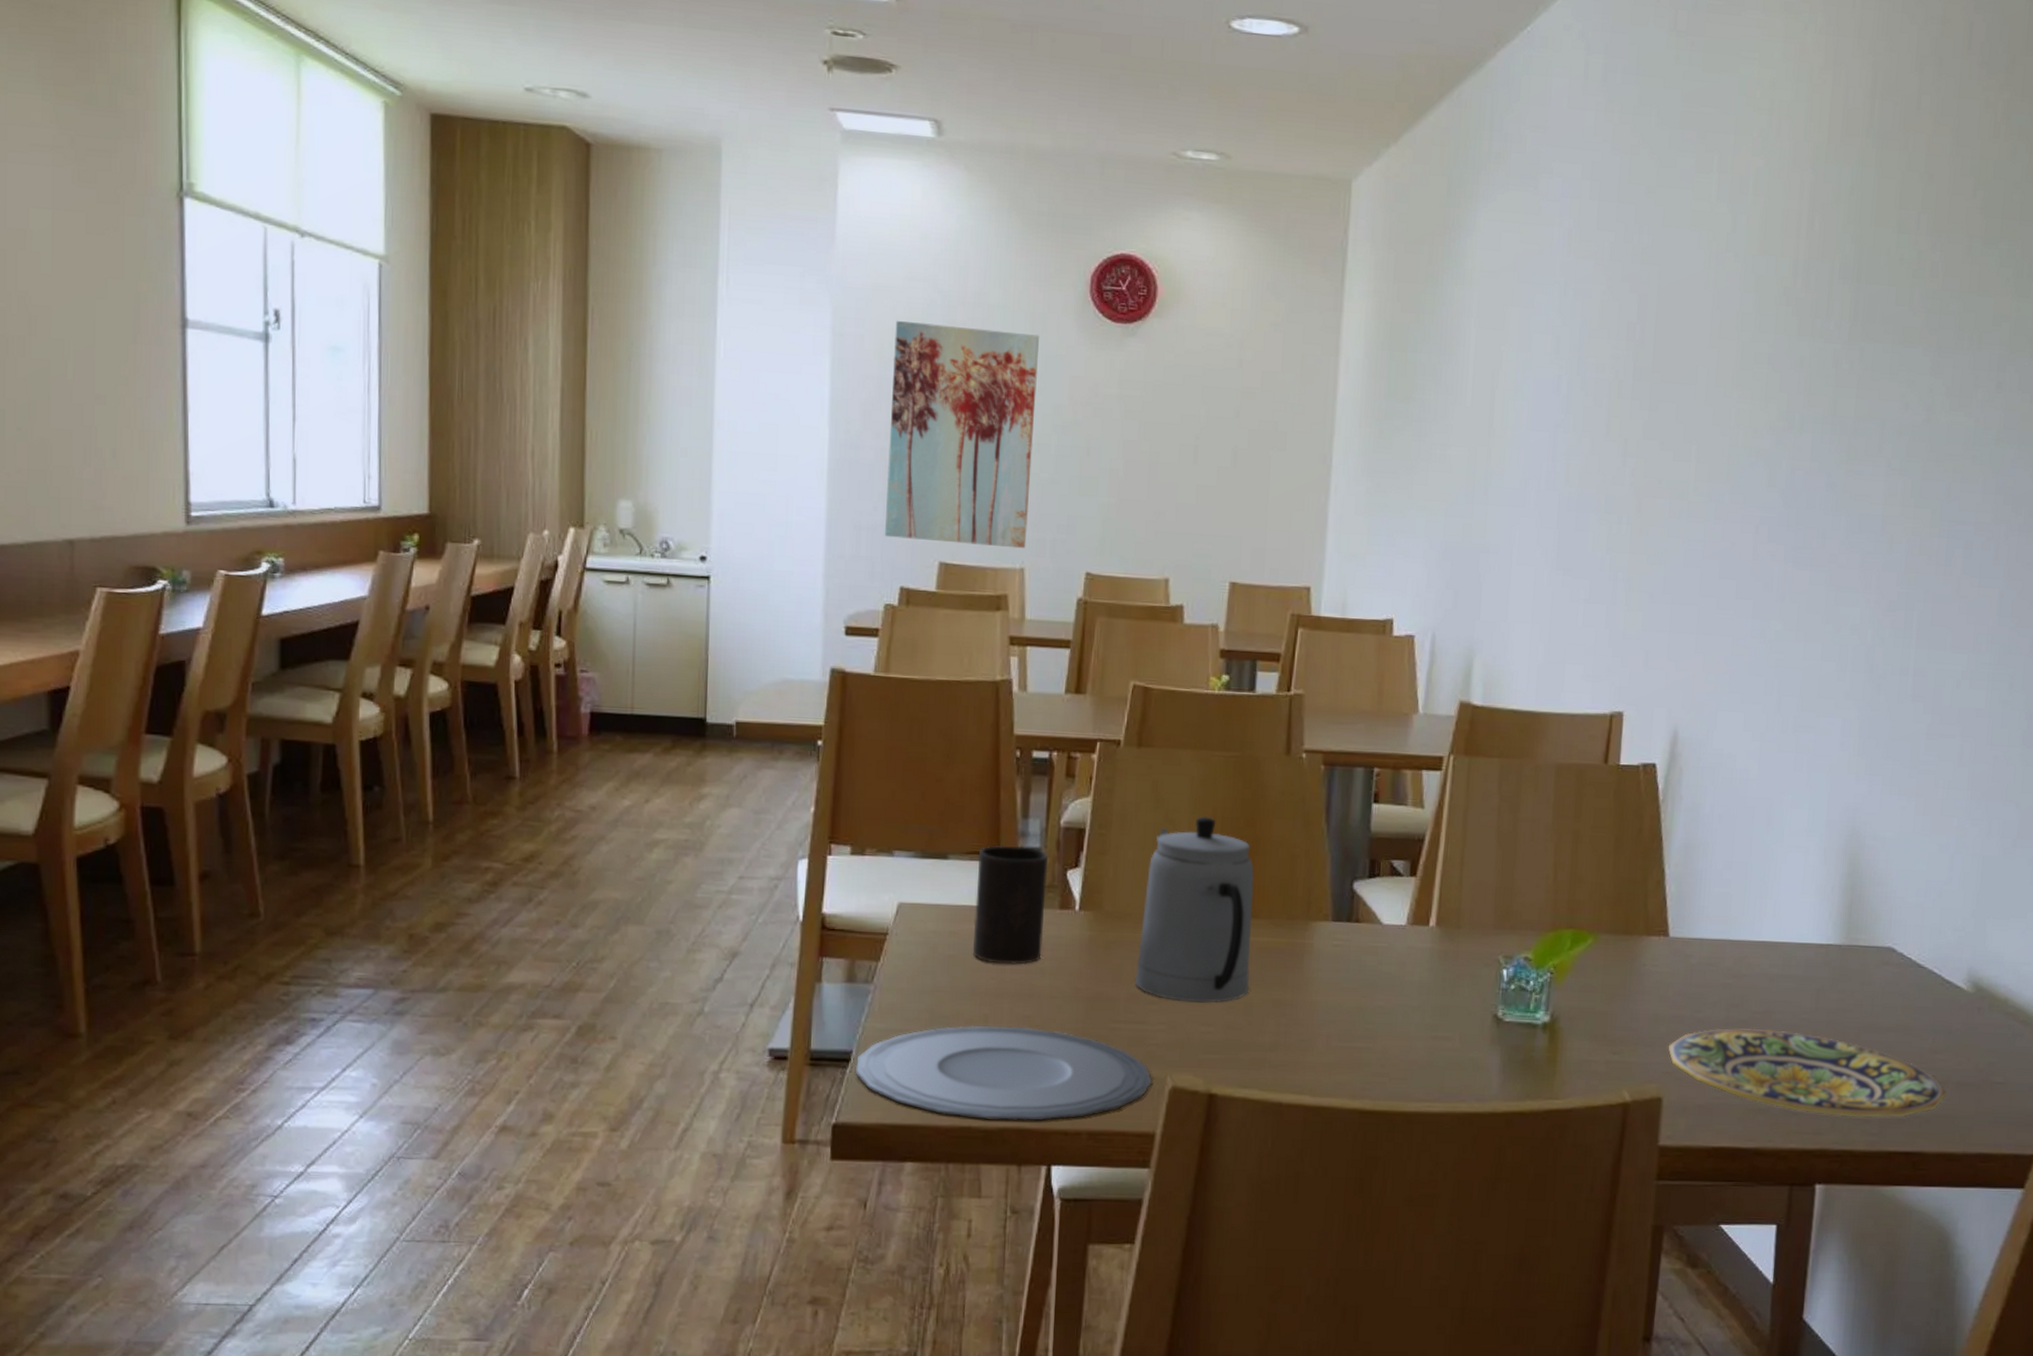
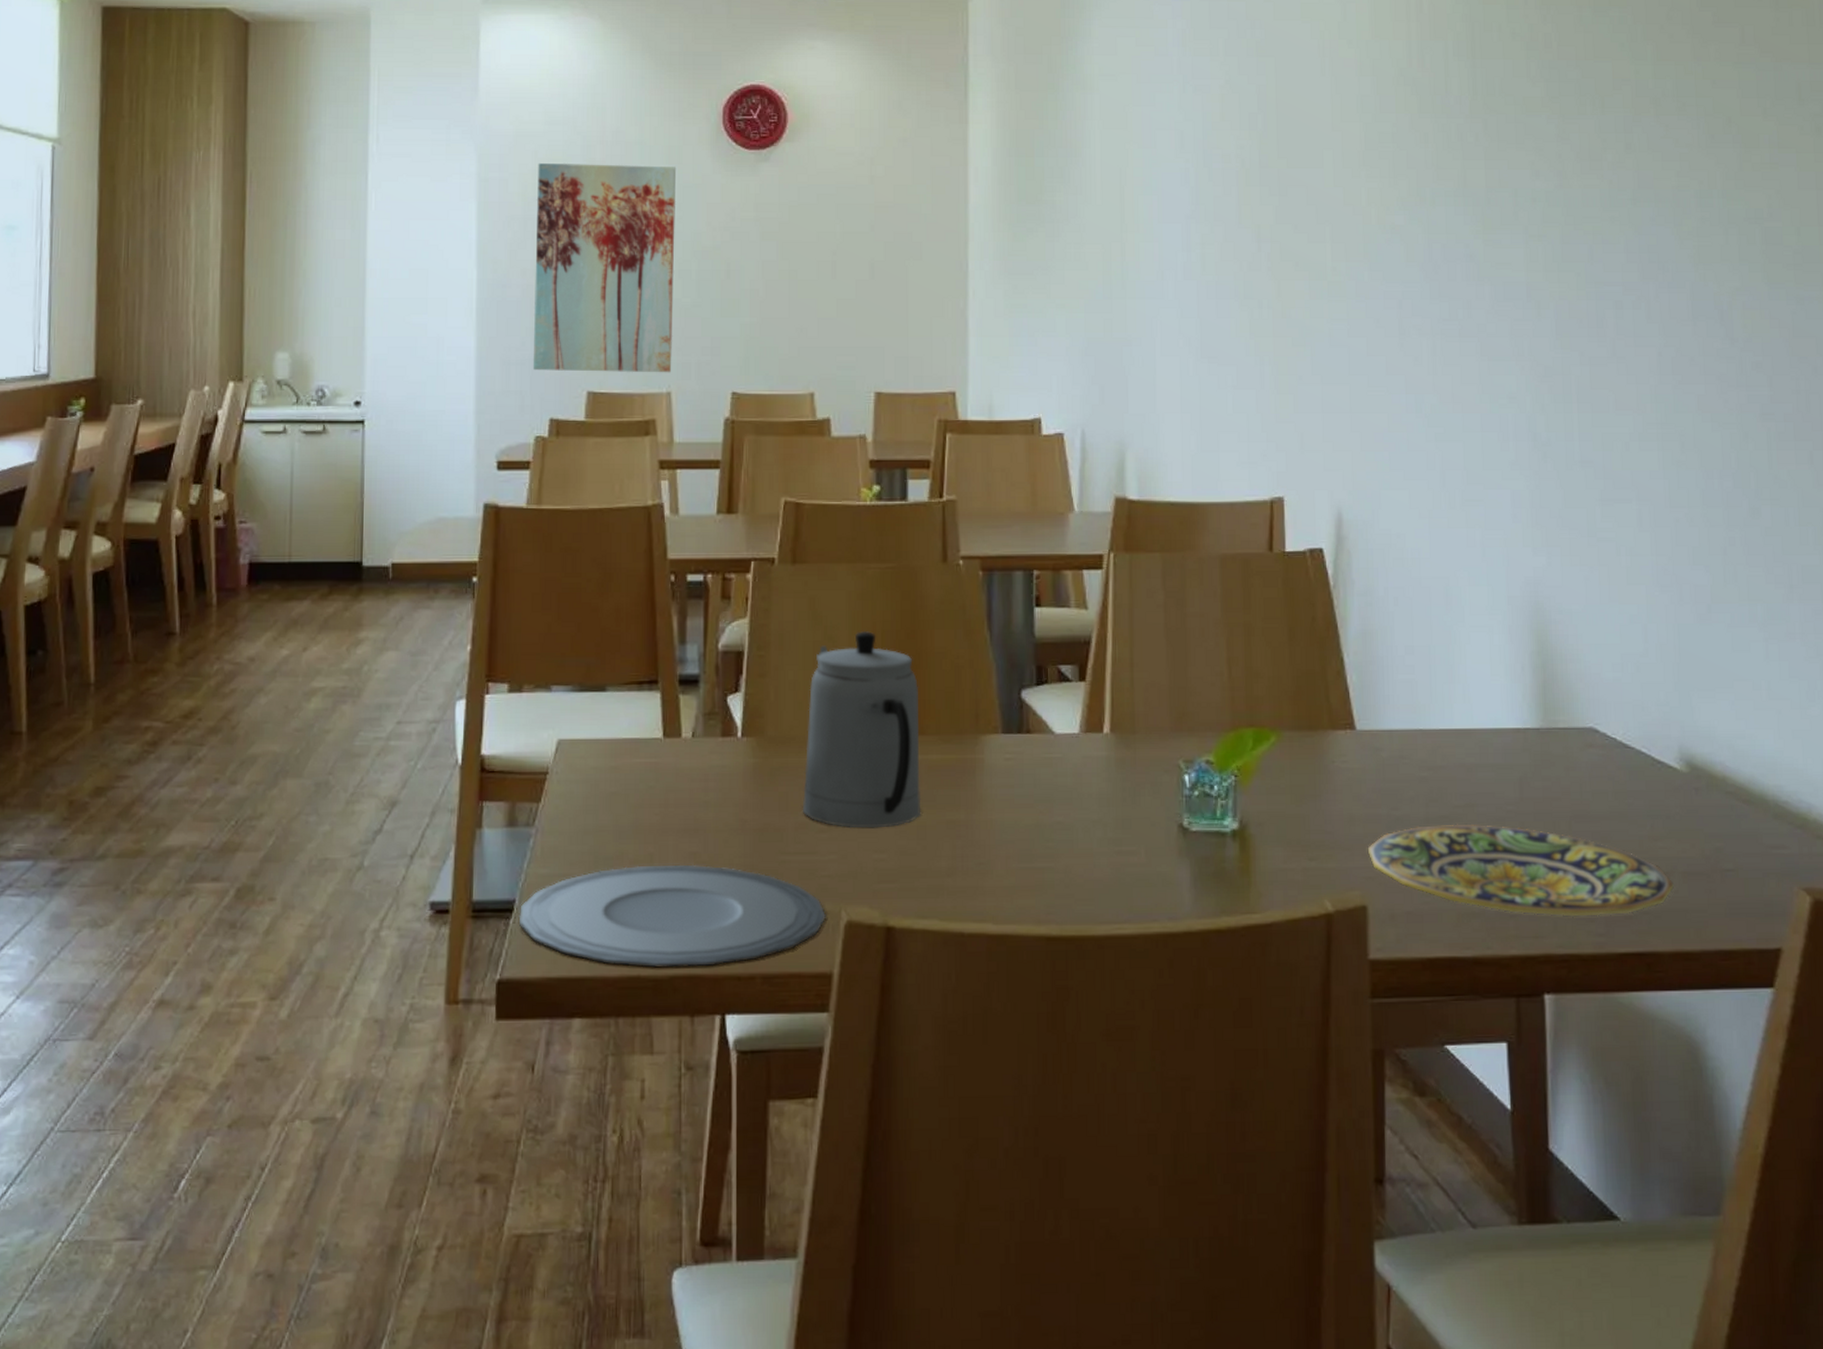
cup: present [972,845,1048,965] -> none [634,673,708,798]

